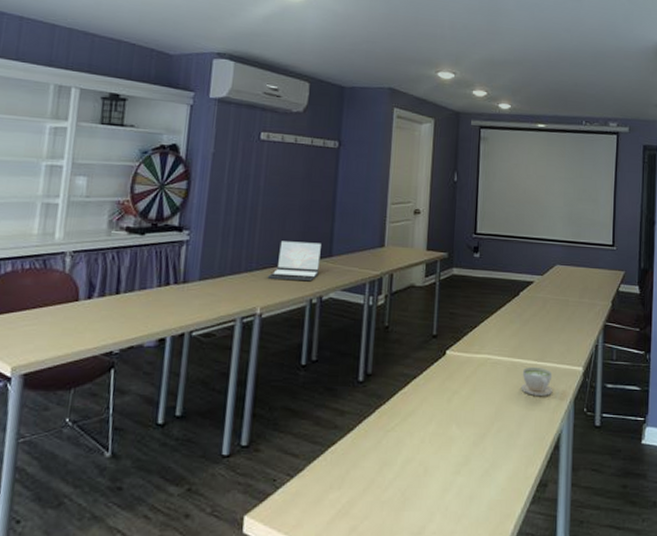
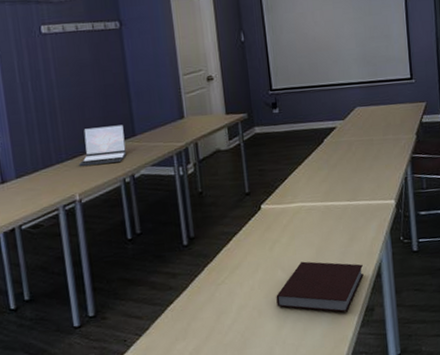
notebook: none [445,419,542,484] -> present [276,261,364,312]
coffee cup: present [521,366,553,396] -> none [337,206,369,233]

